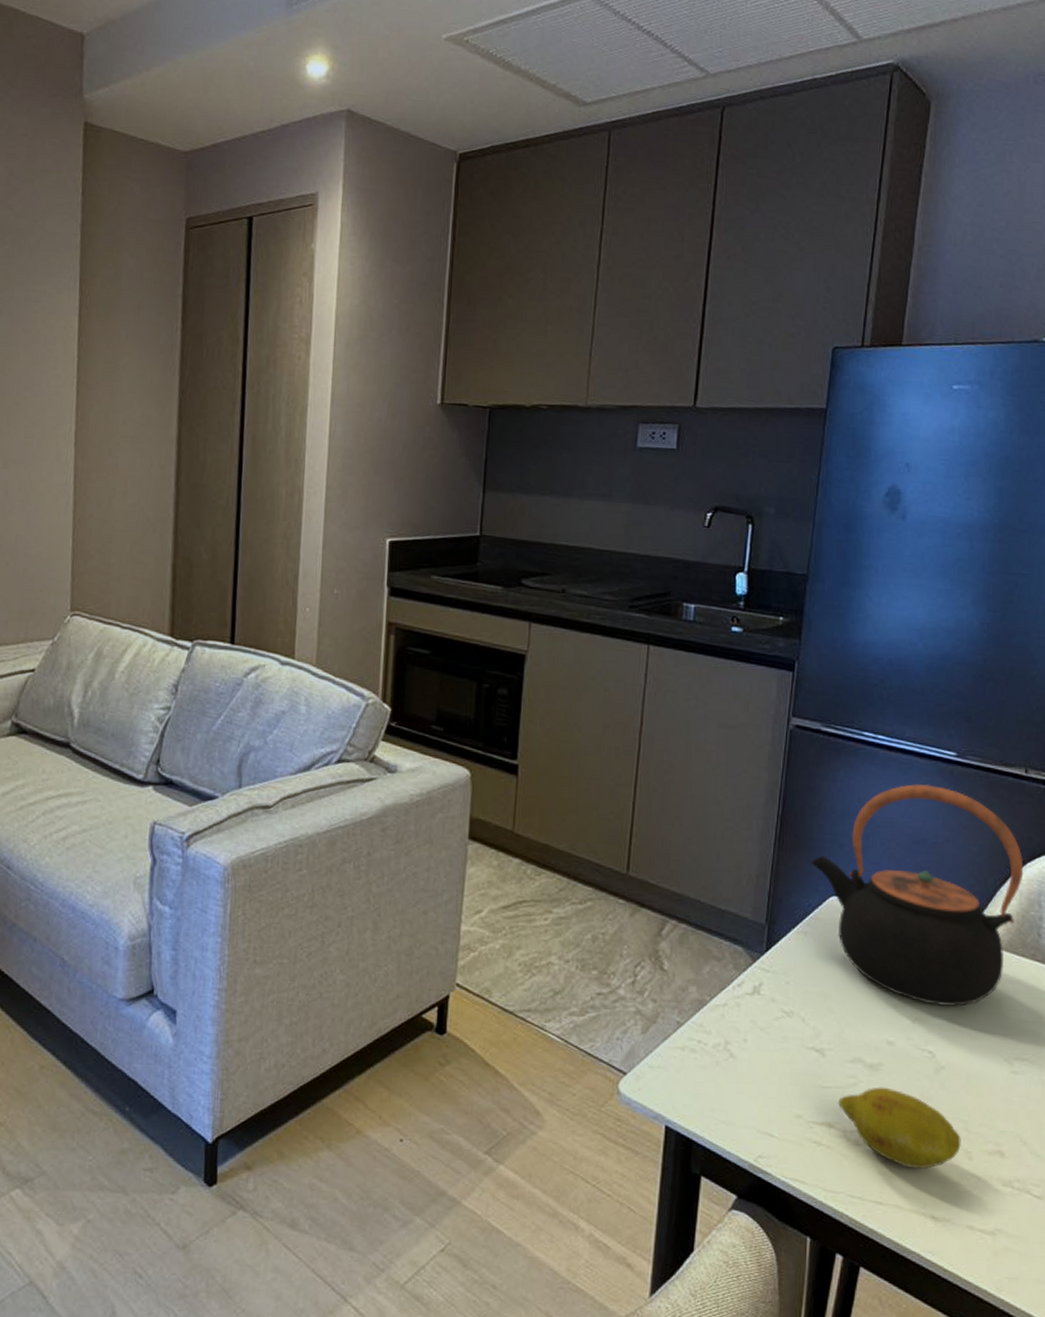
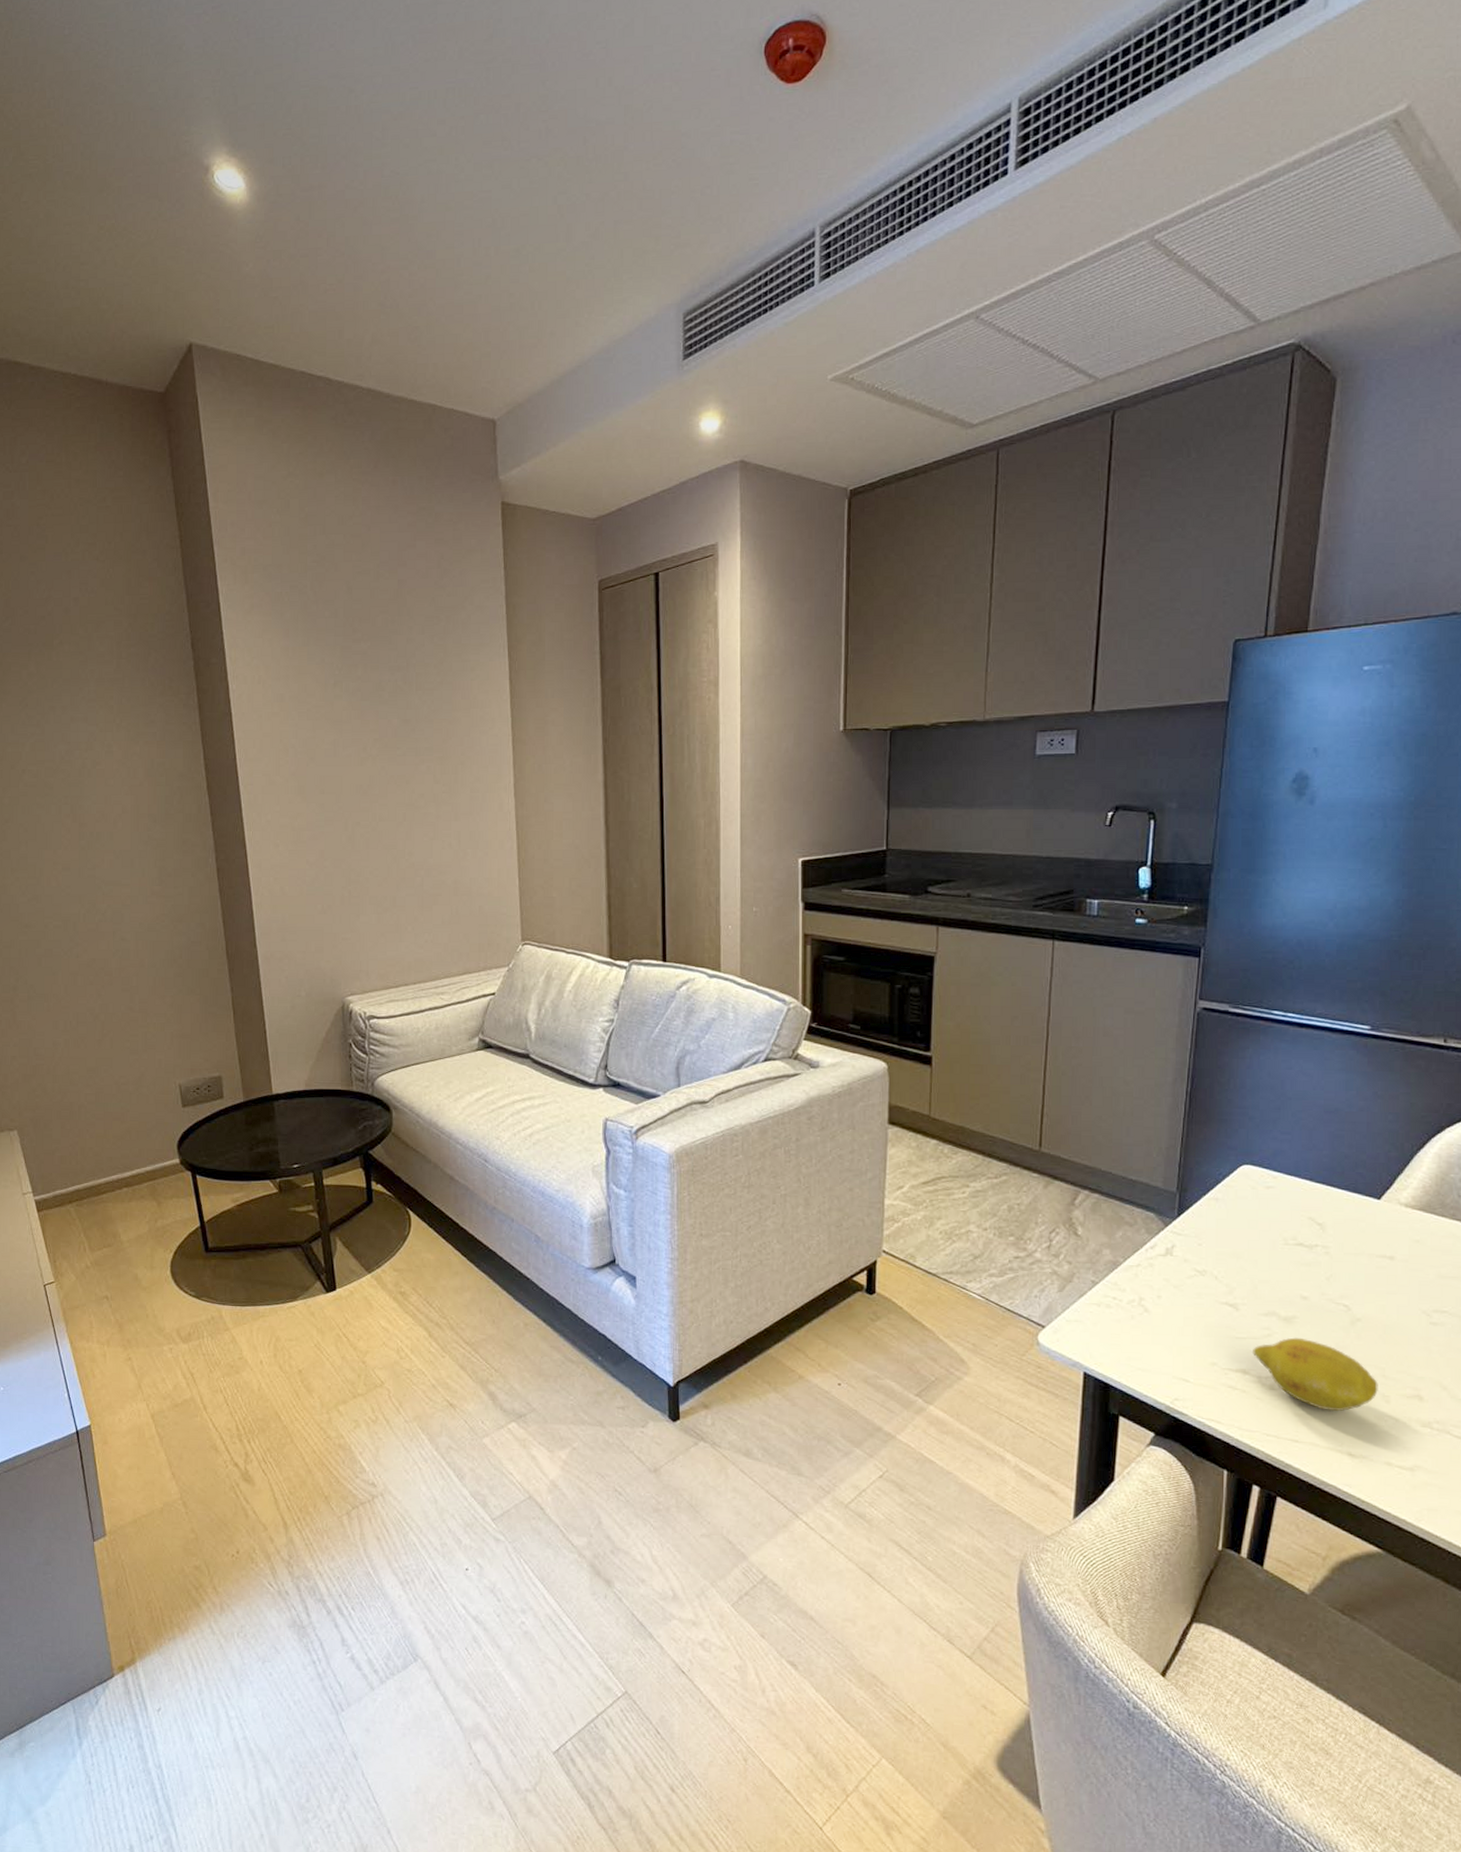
teapot: present [811,784,1024,1007] -> none [1221,1057,1443,1265]

